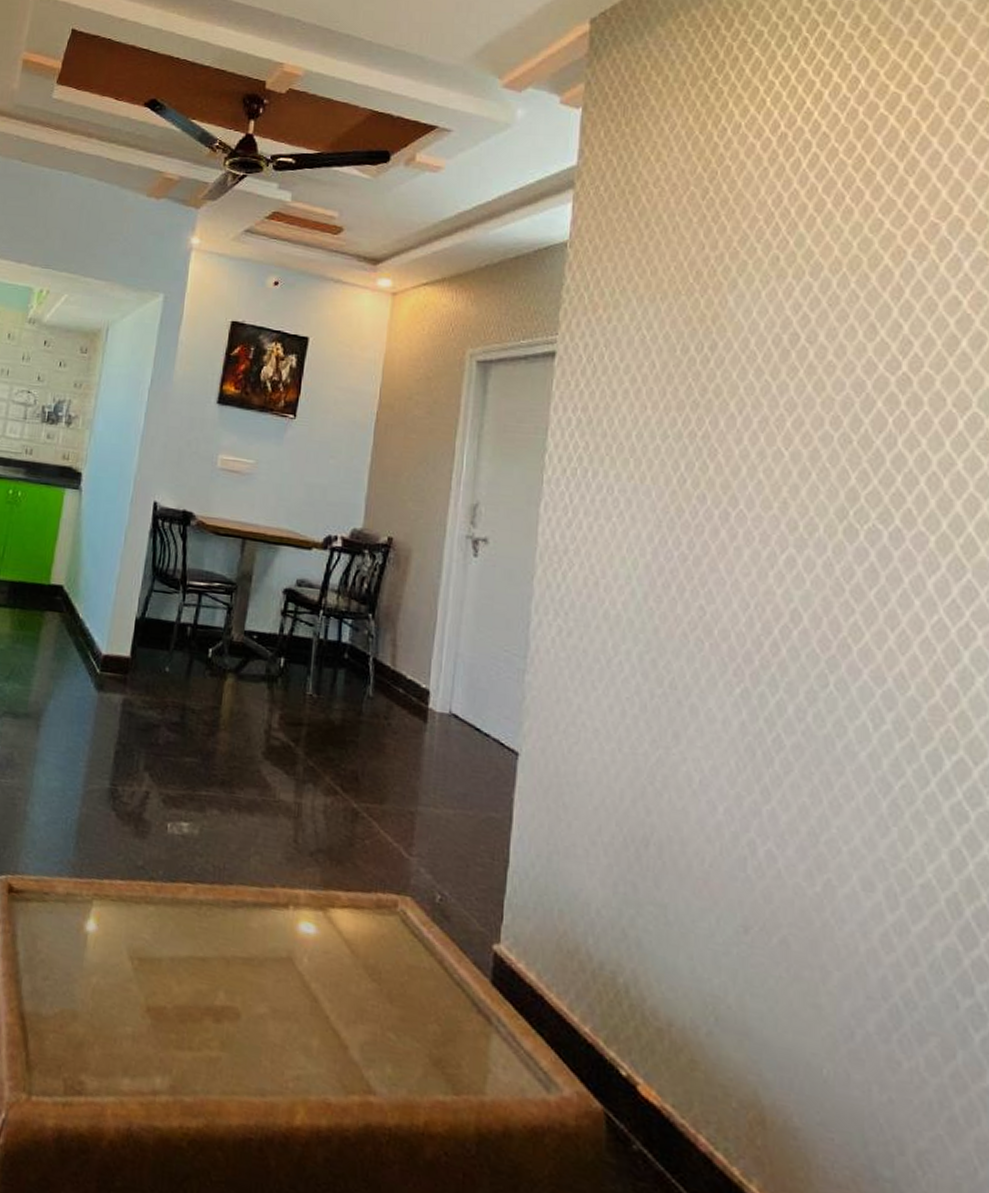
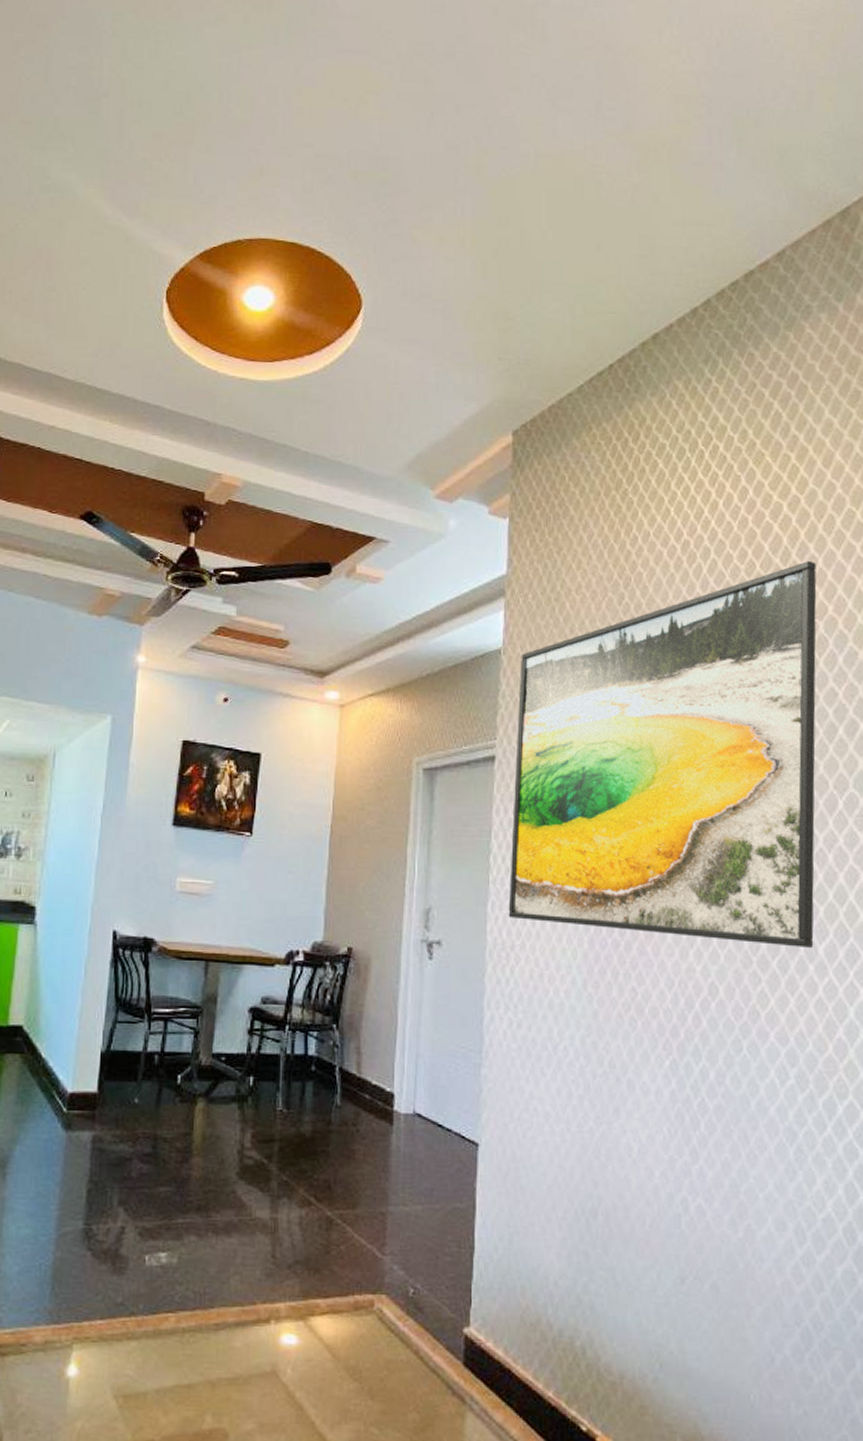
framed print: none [562,157,940,581] -> present [508,561,817,948]

